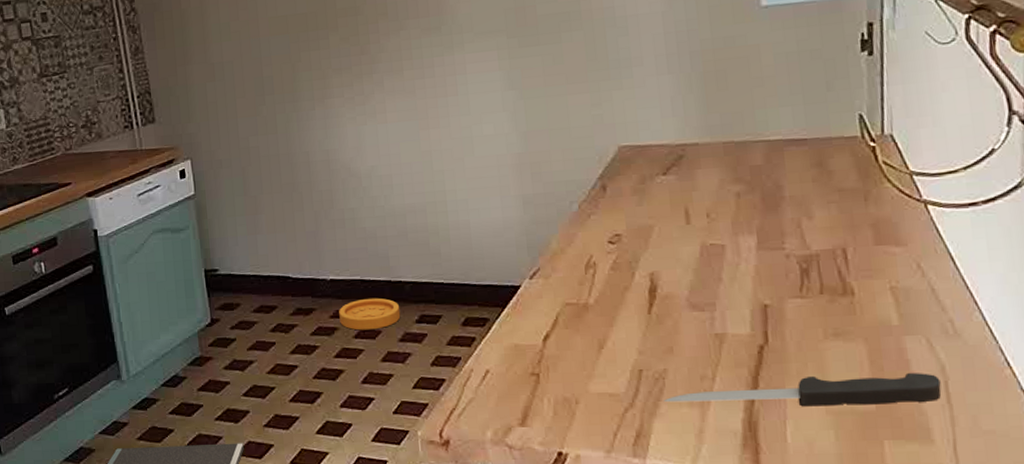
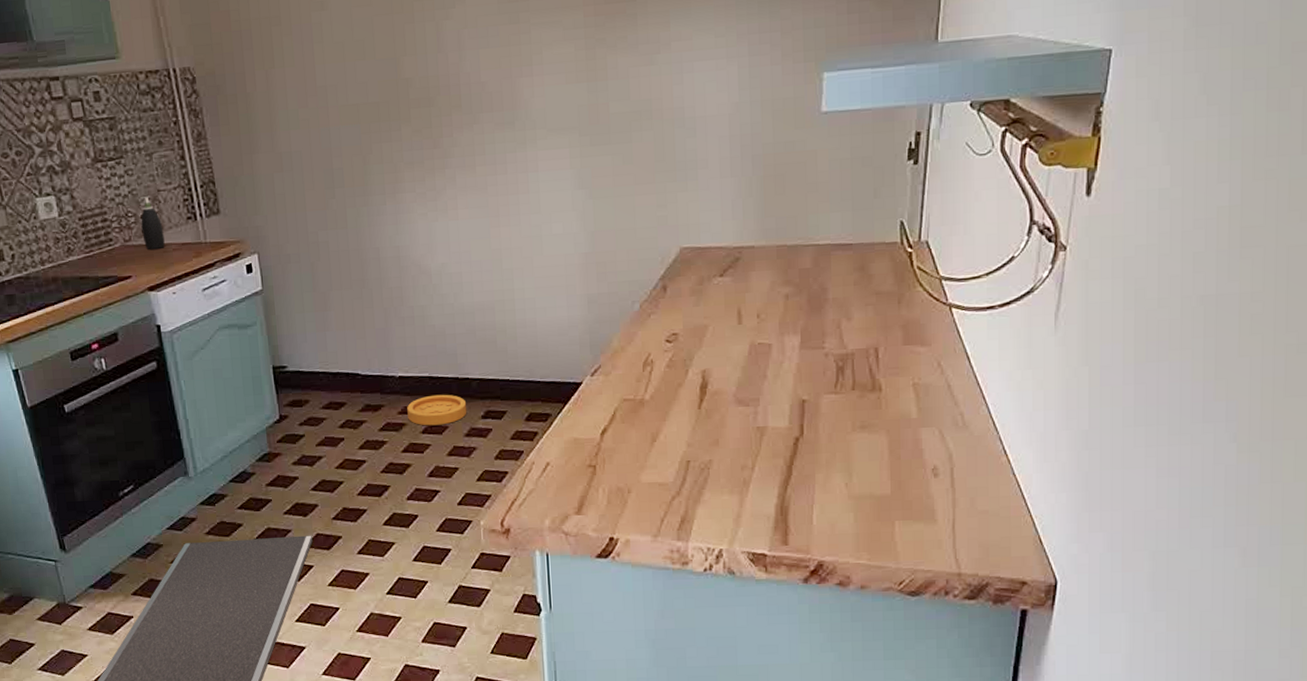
soap dispenser: none [81,108,103,158] -> present [140,196,165,251]
kitchen knife: present [663,372,942,407] -> none [706,460,947,493]

